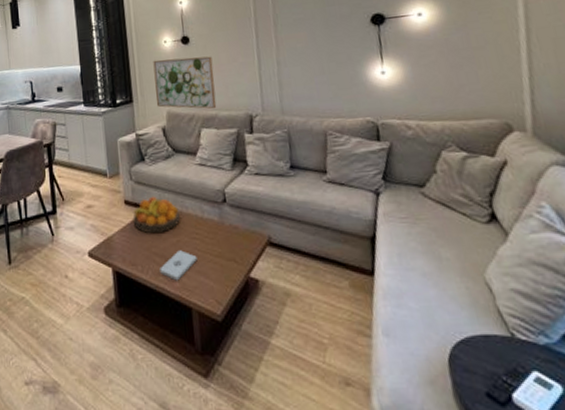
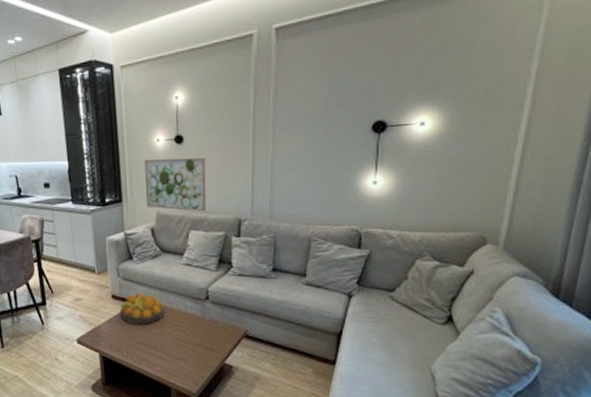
notepad: present [160,250,197,281] -> none [143,340,178,365]

